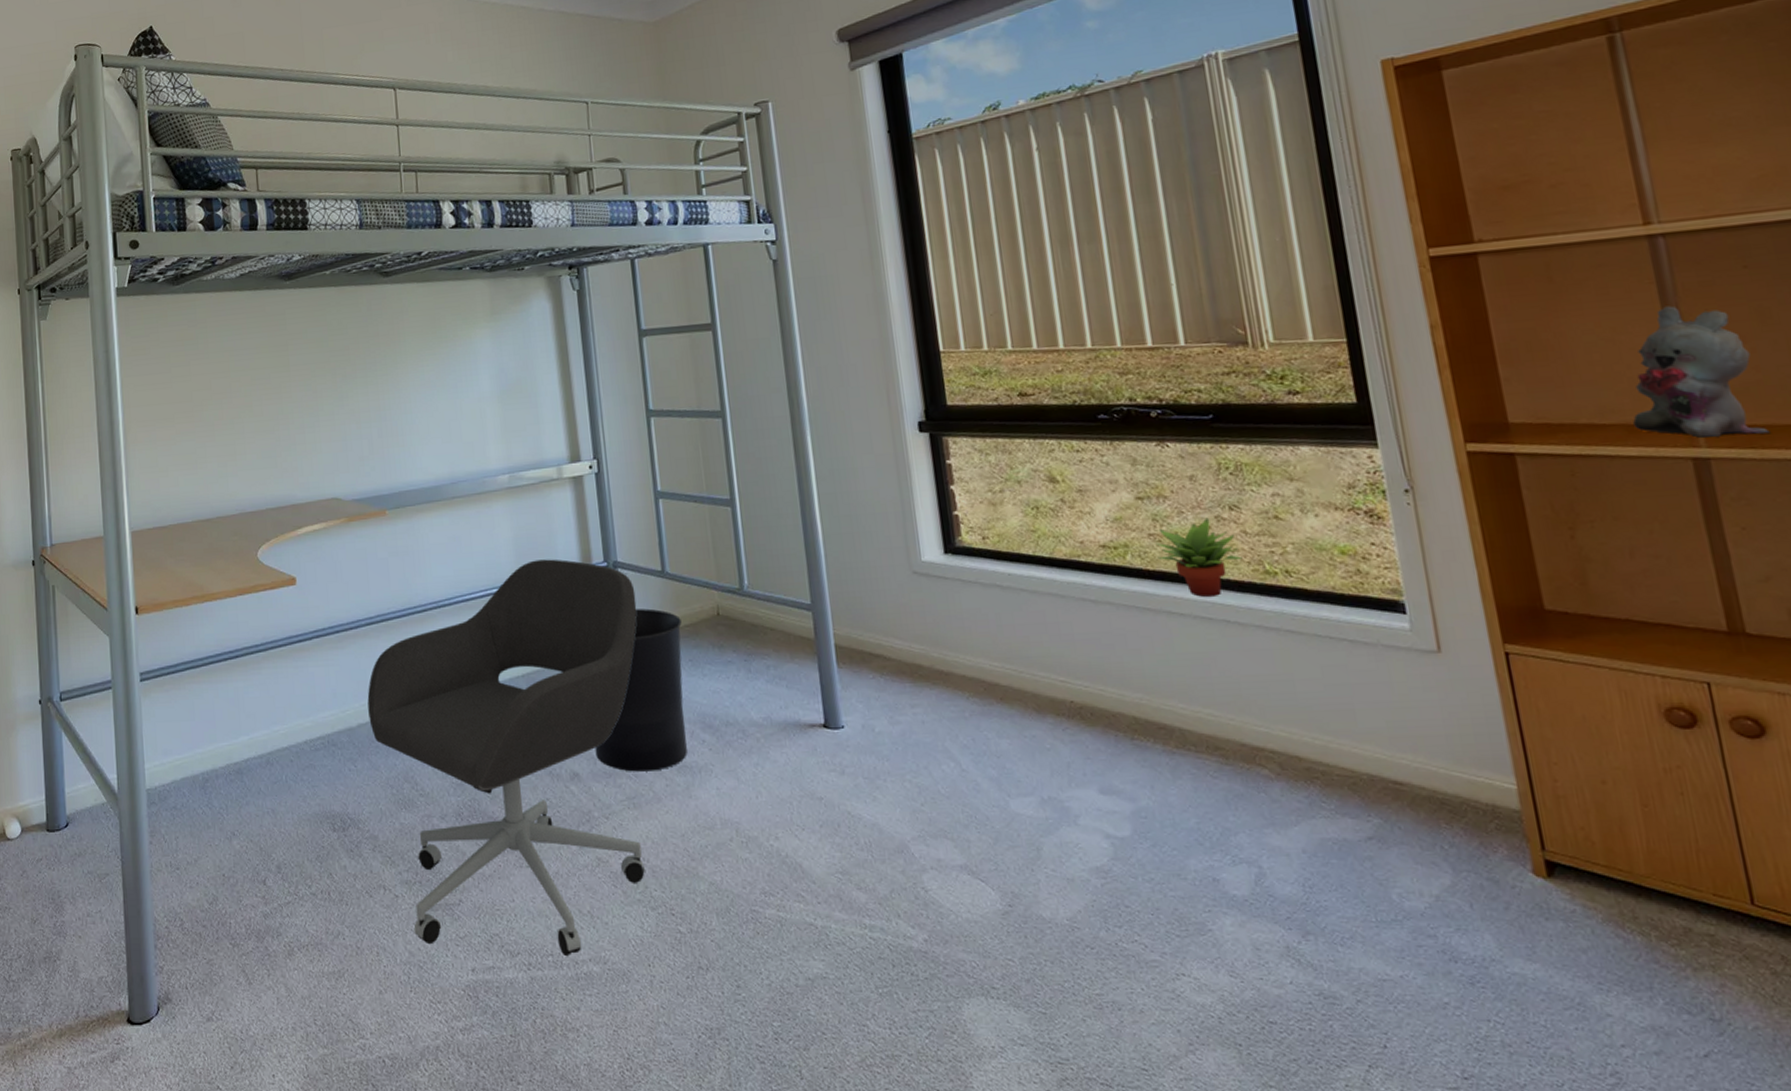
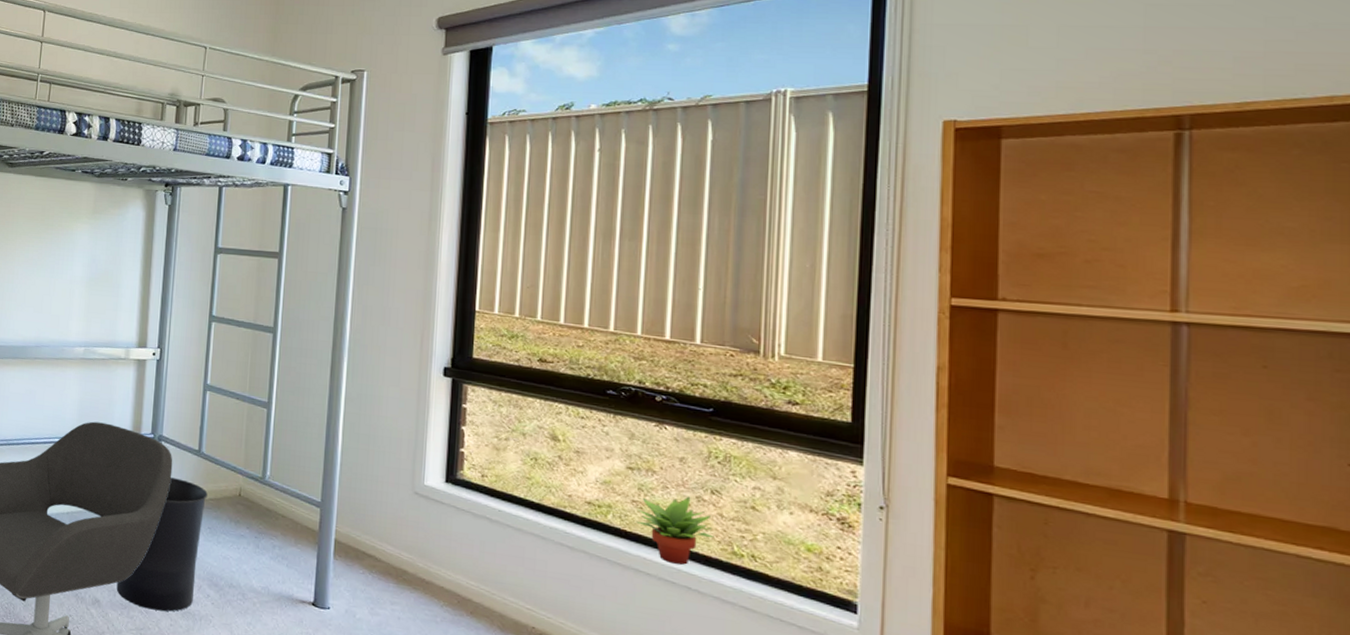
plush toy: present [1633,305,1771,438] -> none [1117,389,1253,523]

